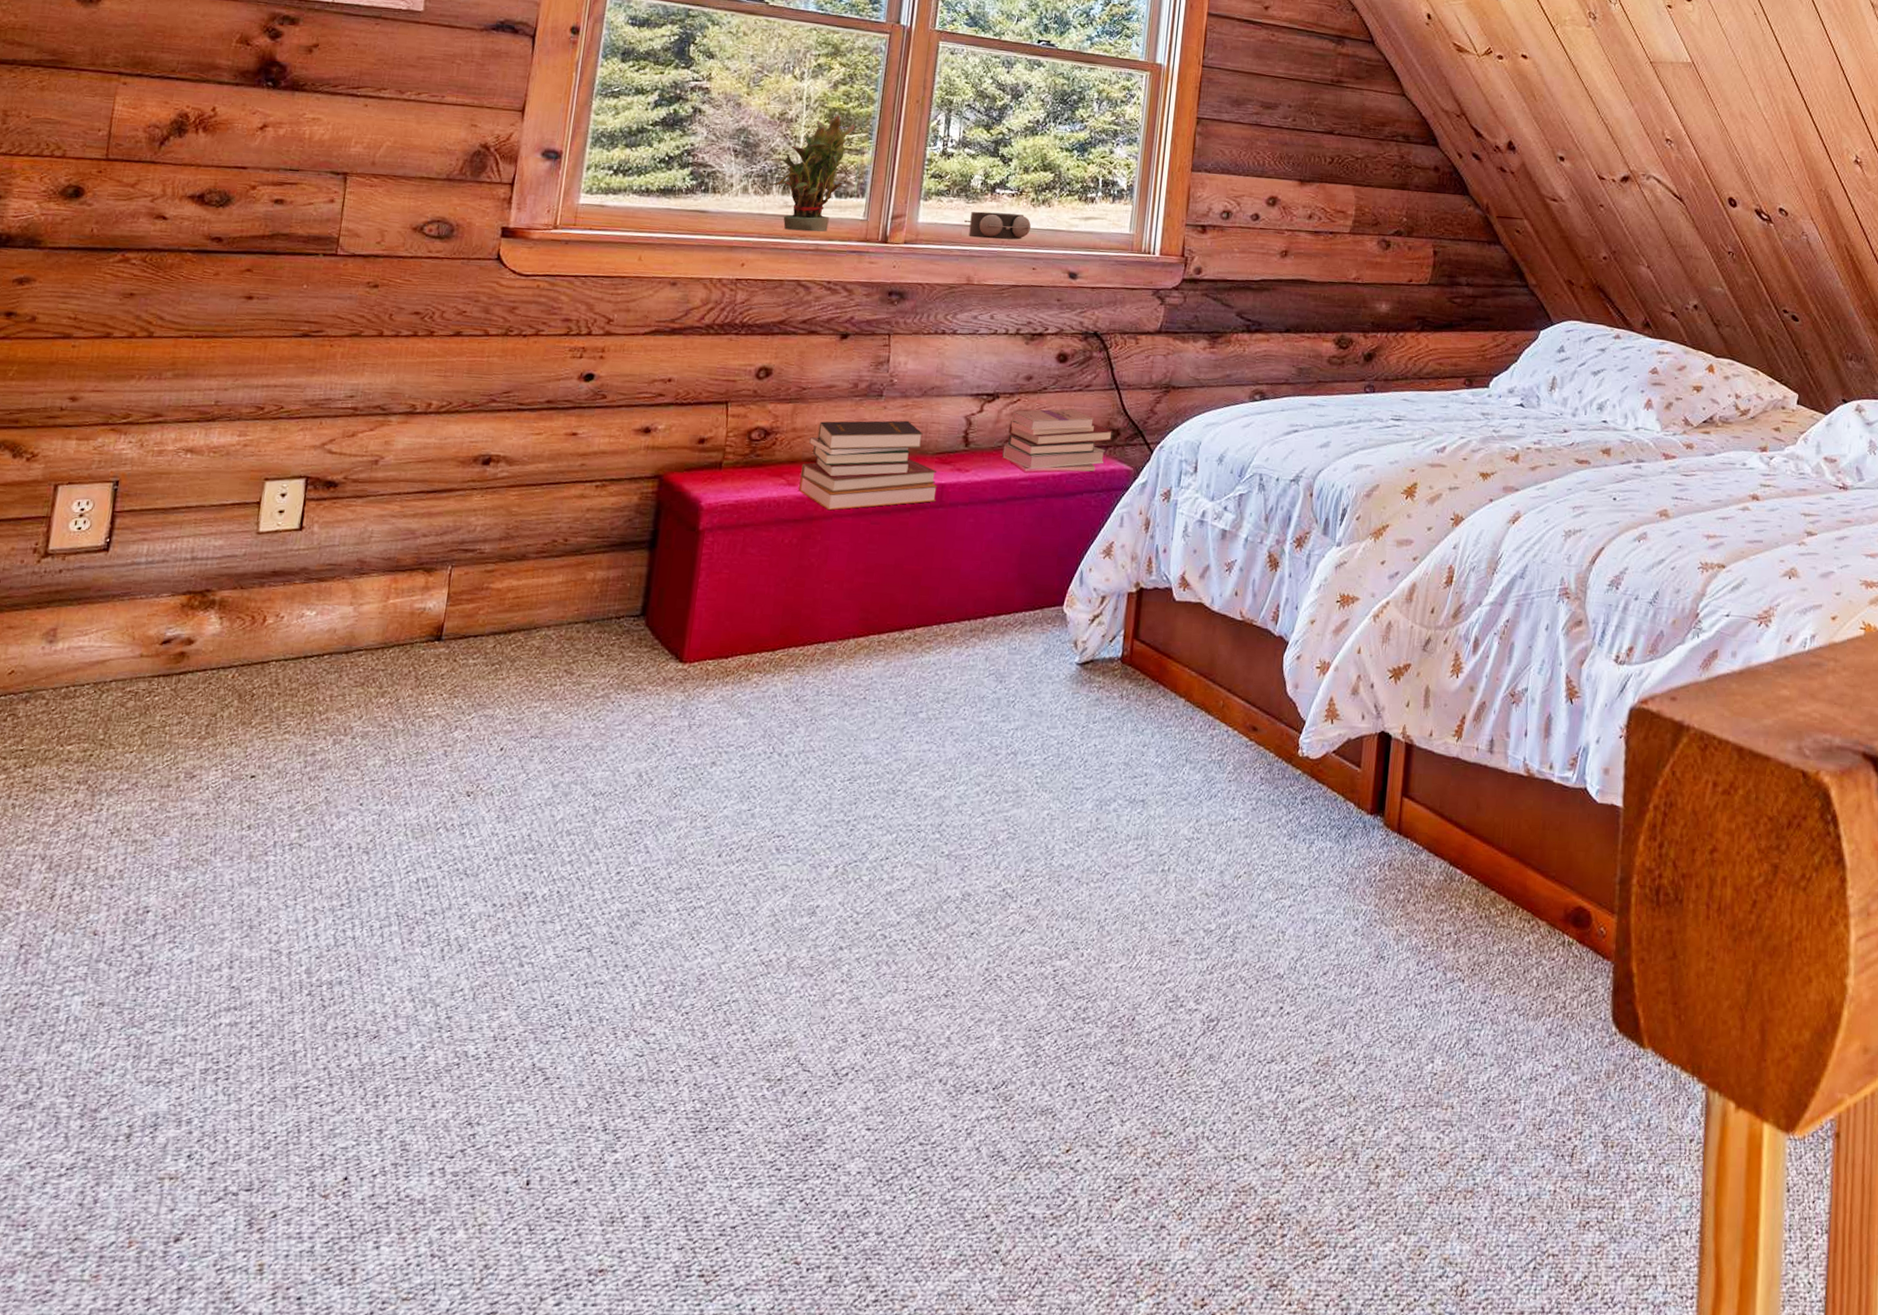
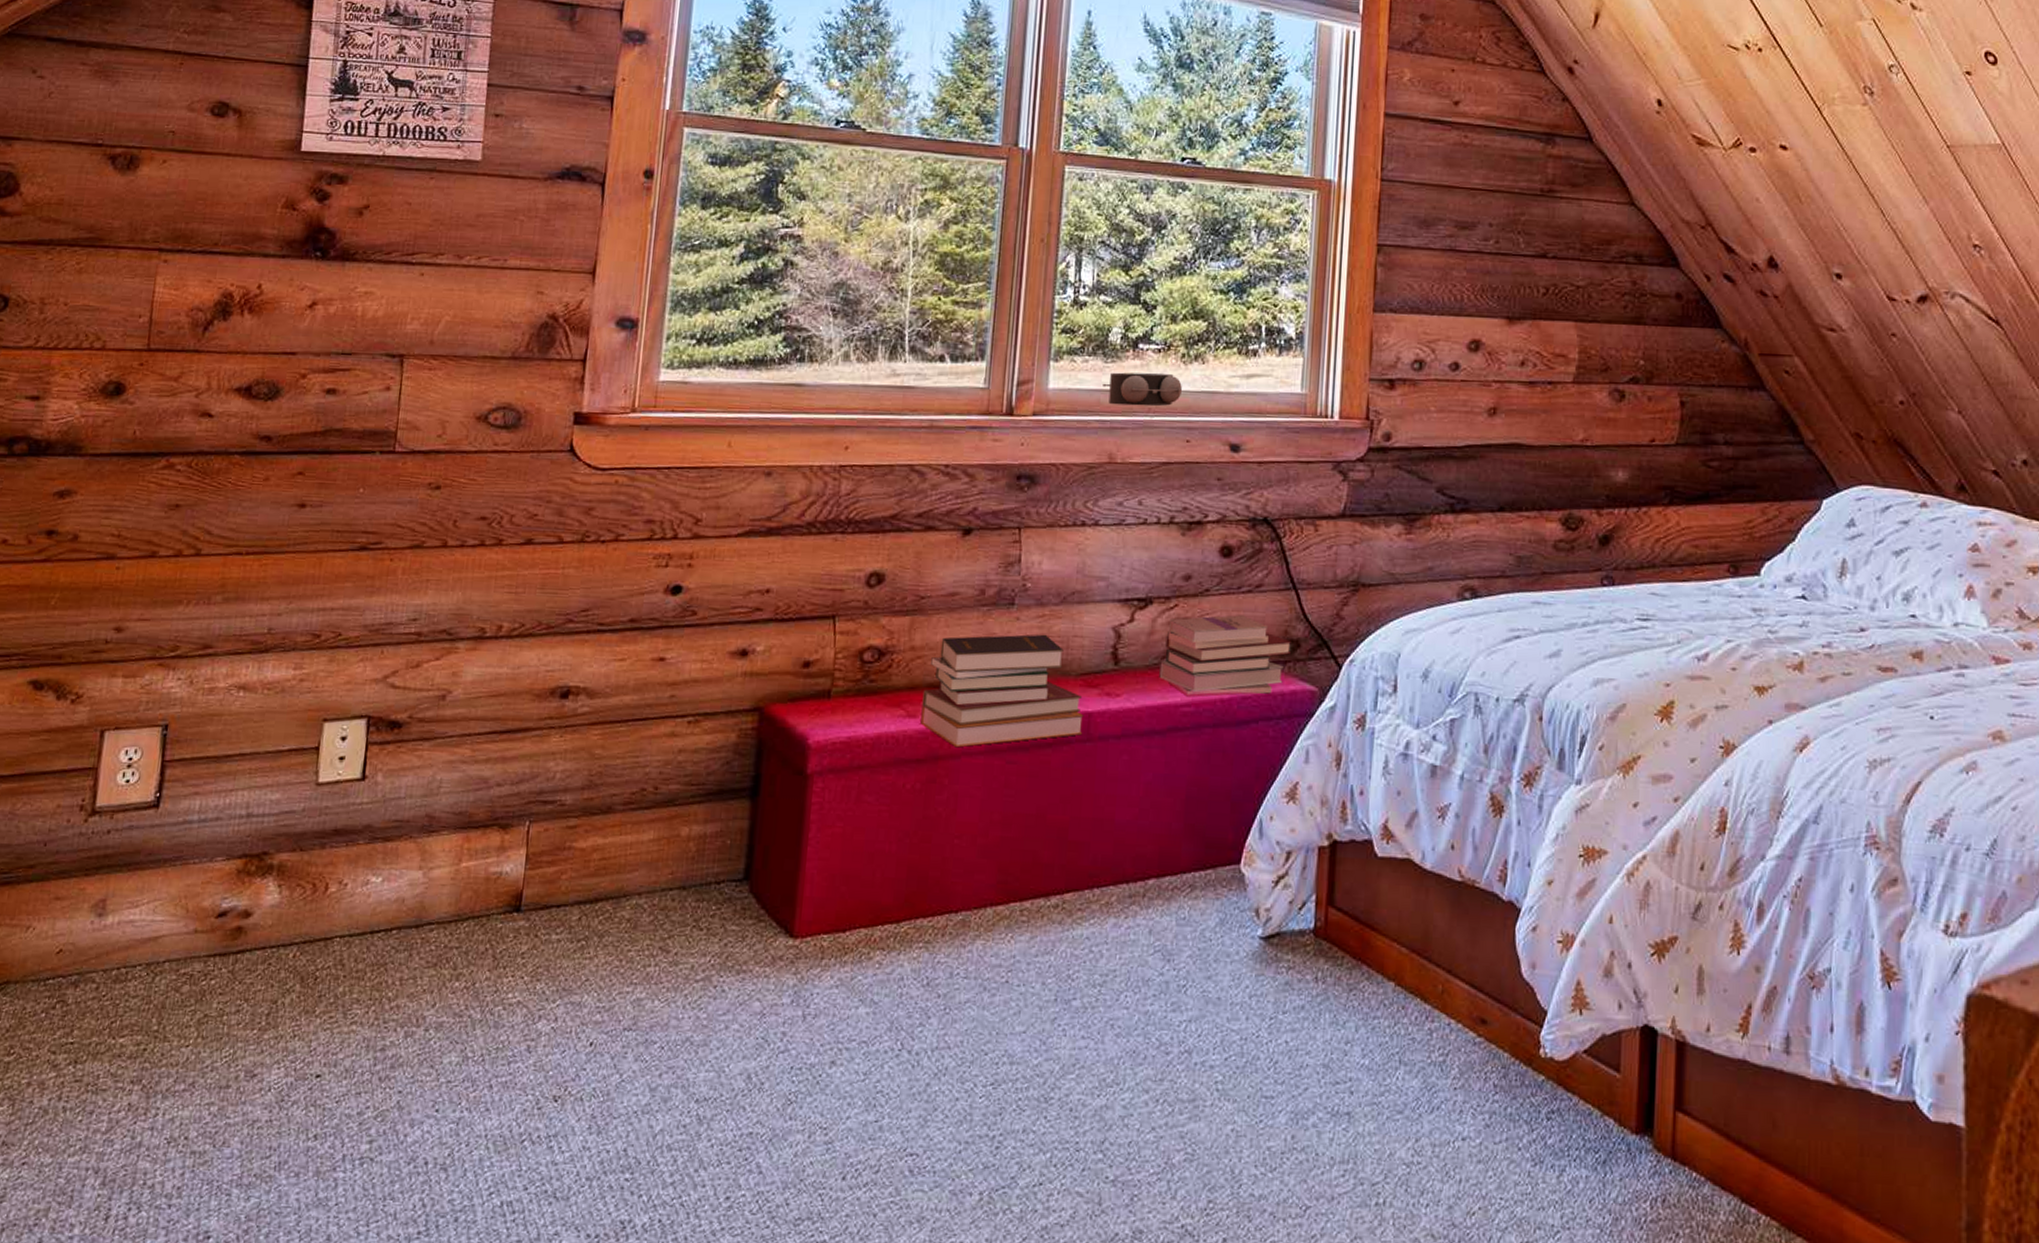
potted plant: present [771,114,855,233] -> none [875,261,970,405]

